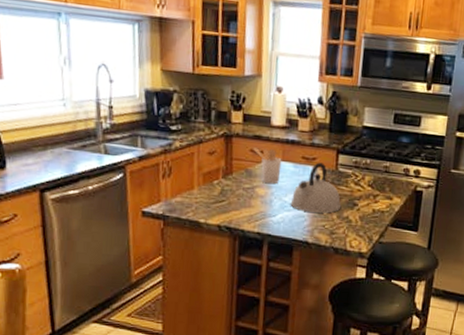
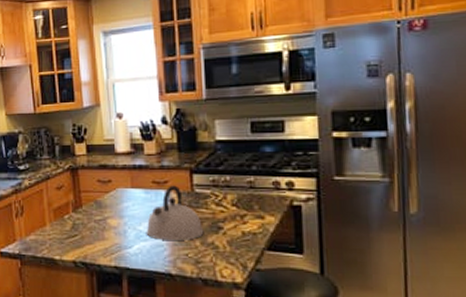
utensil holder: present [253,147,282,185] -> none [100,177,132,214]

